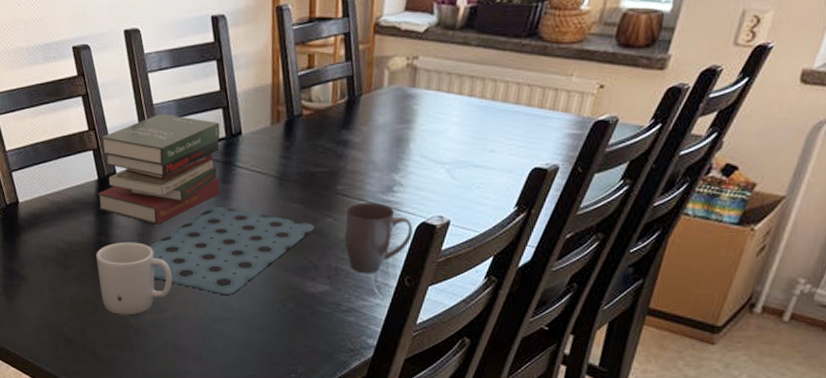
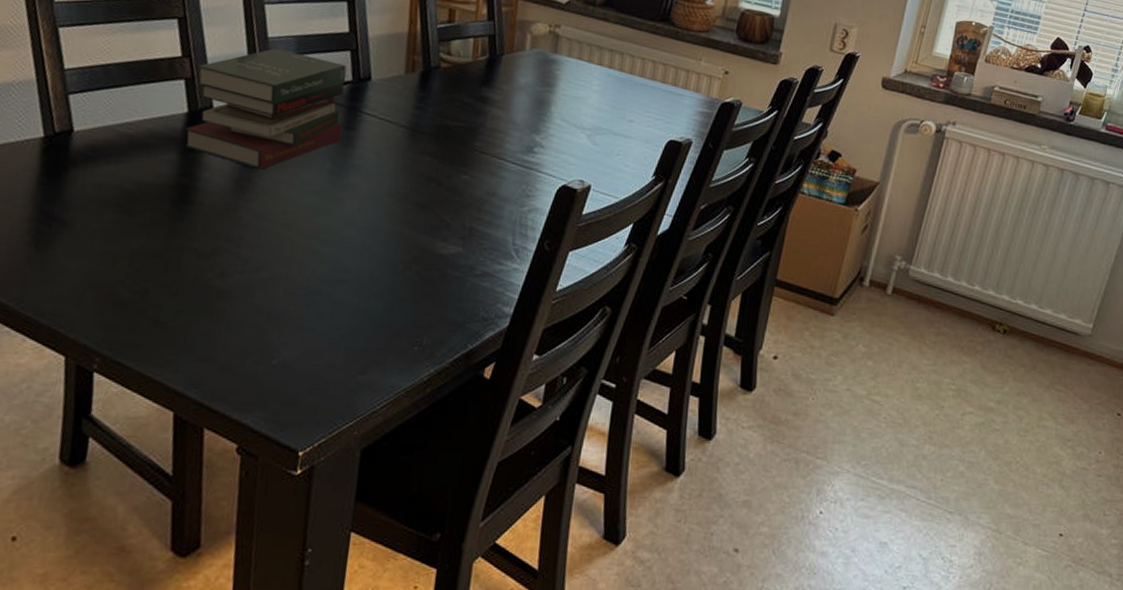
mug: present [96,241,172,316] -> none [173,186,275,275]
placemat: present [149,206,315,295] -> none [247,153,449,254]
mug: present [345,202,413,273] -> none [481,161,554,235]

